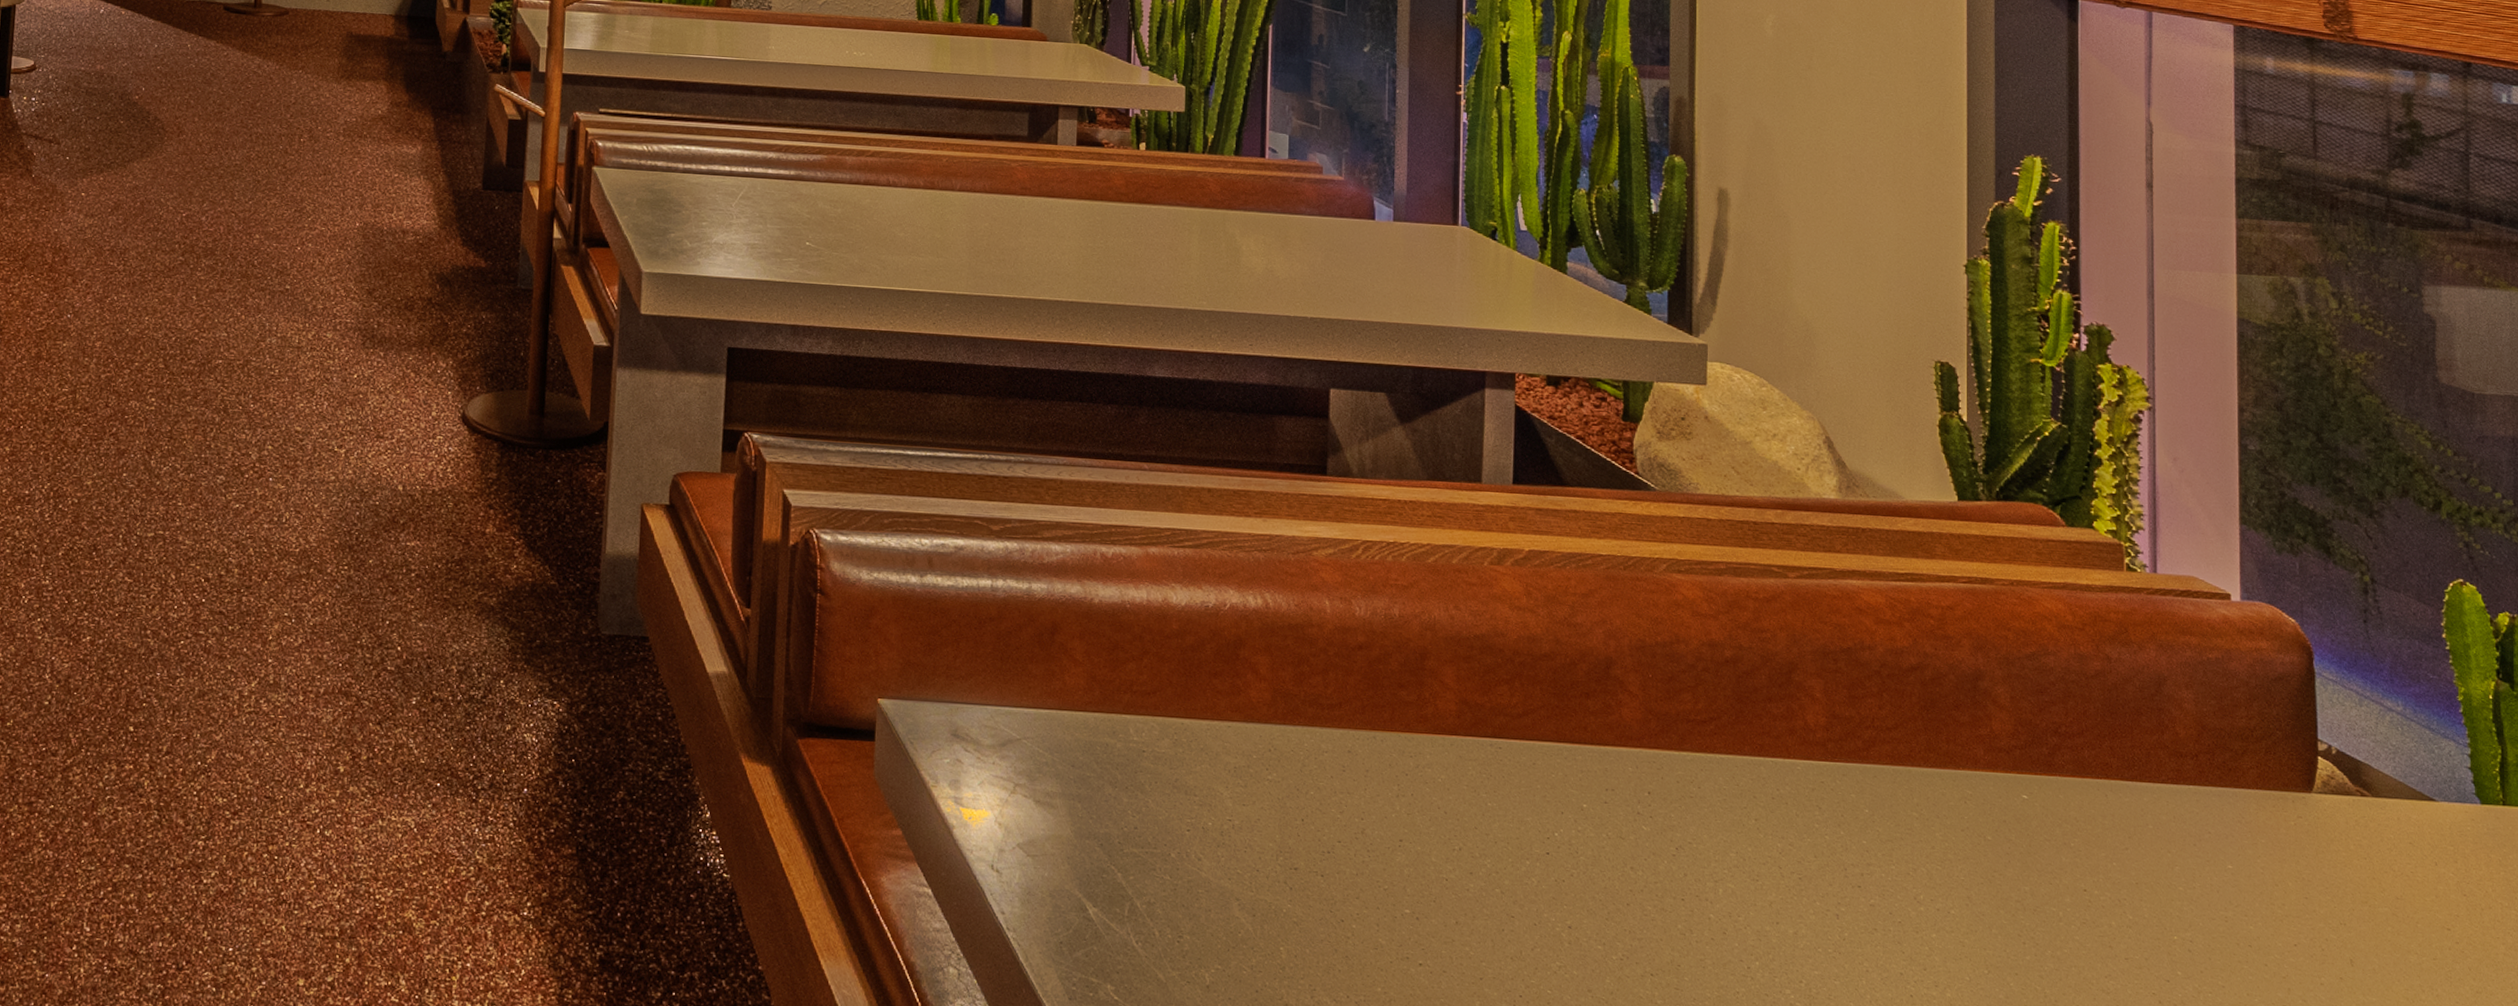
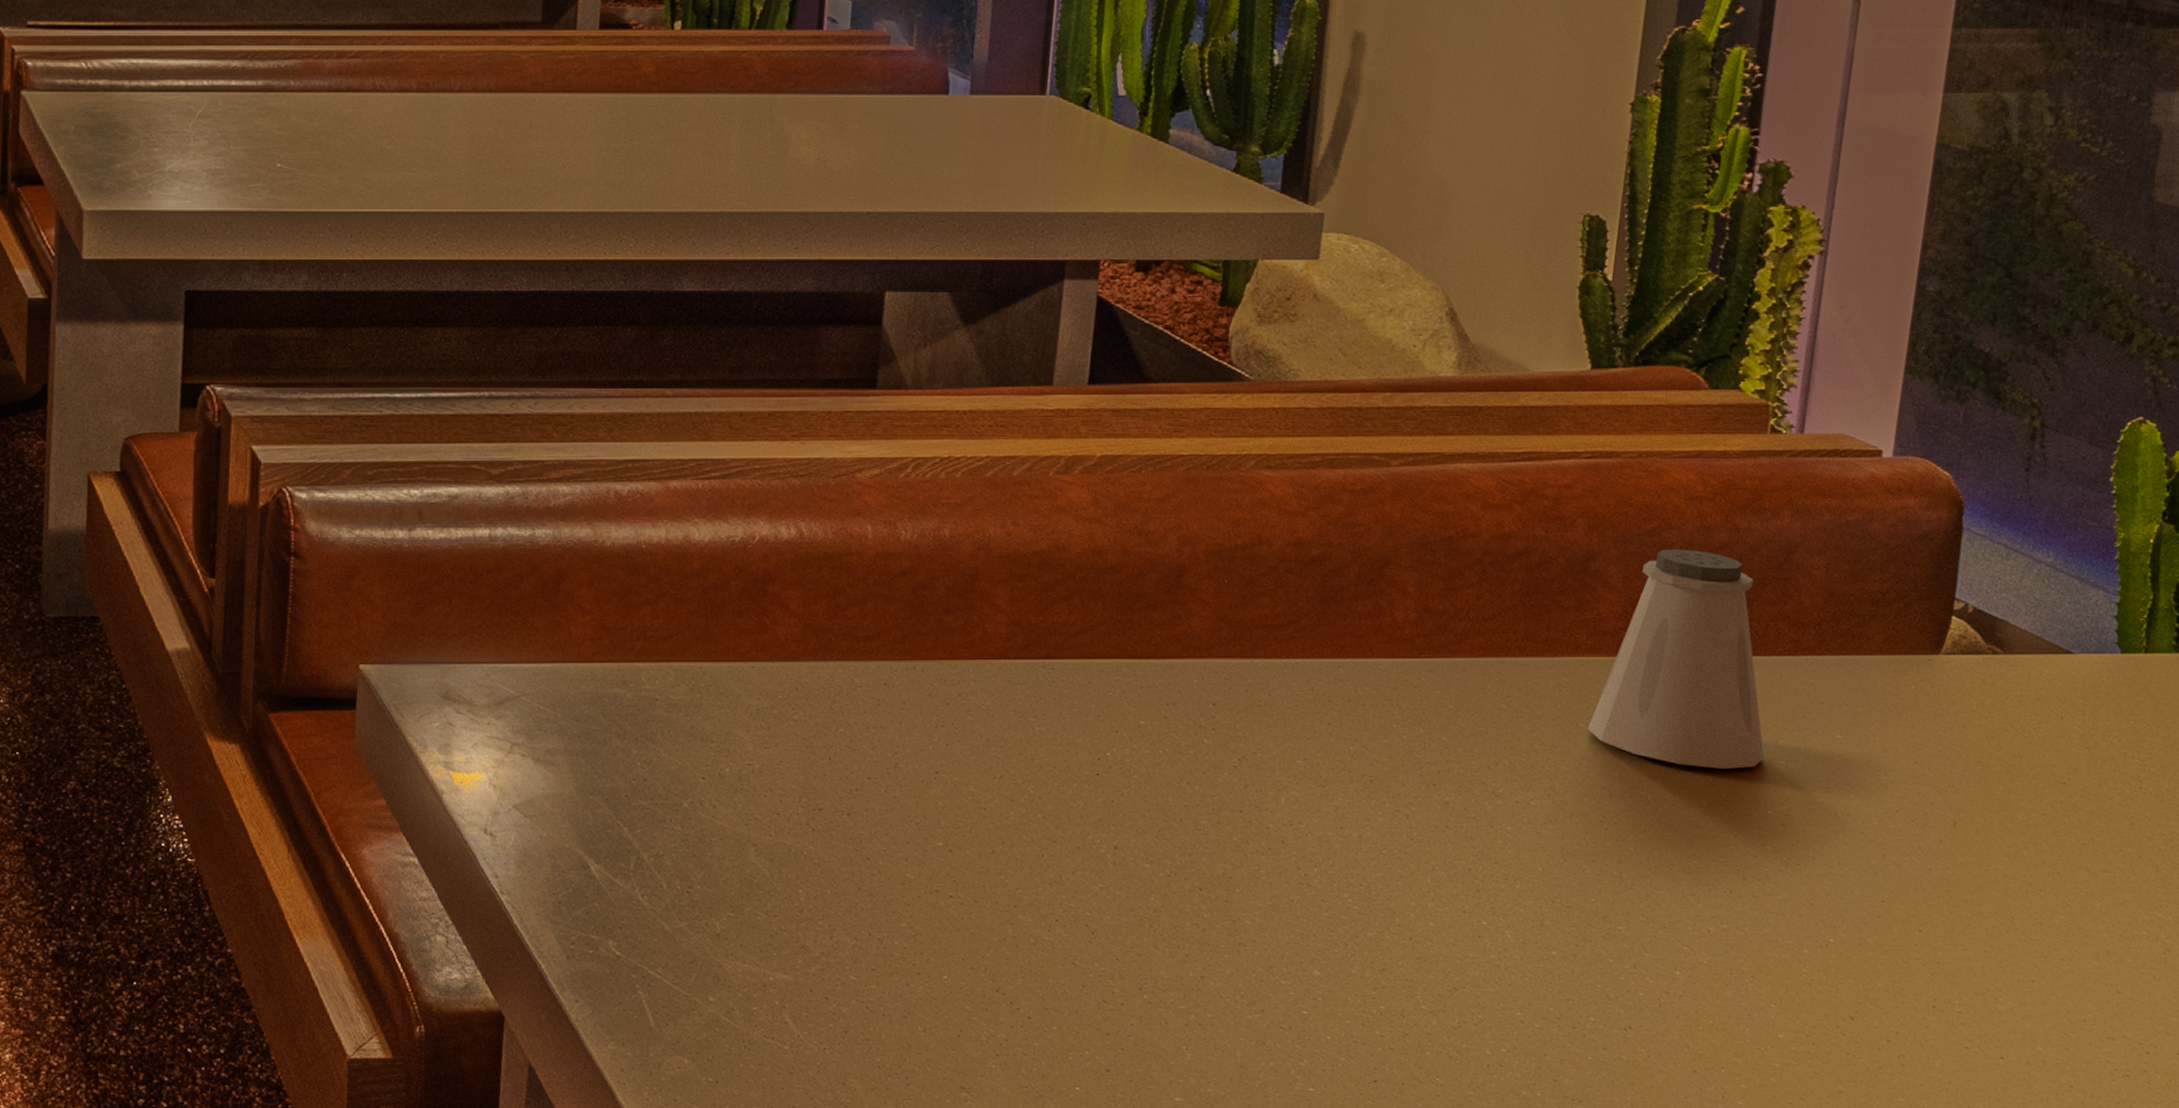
saltshaker: none [1995,673,2163,892] -> present [1588,549,1765,769]

